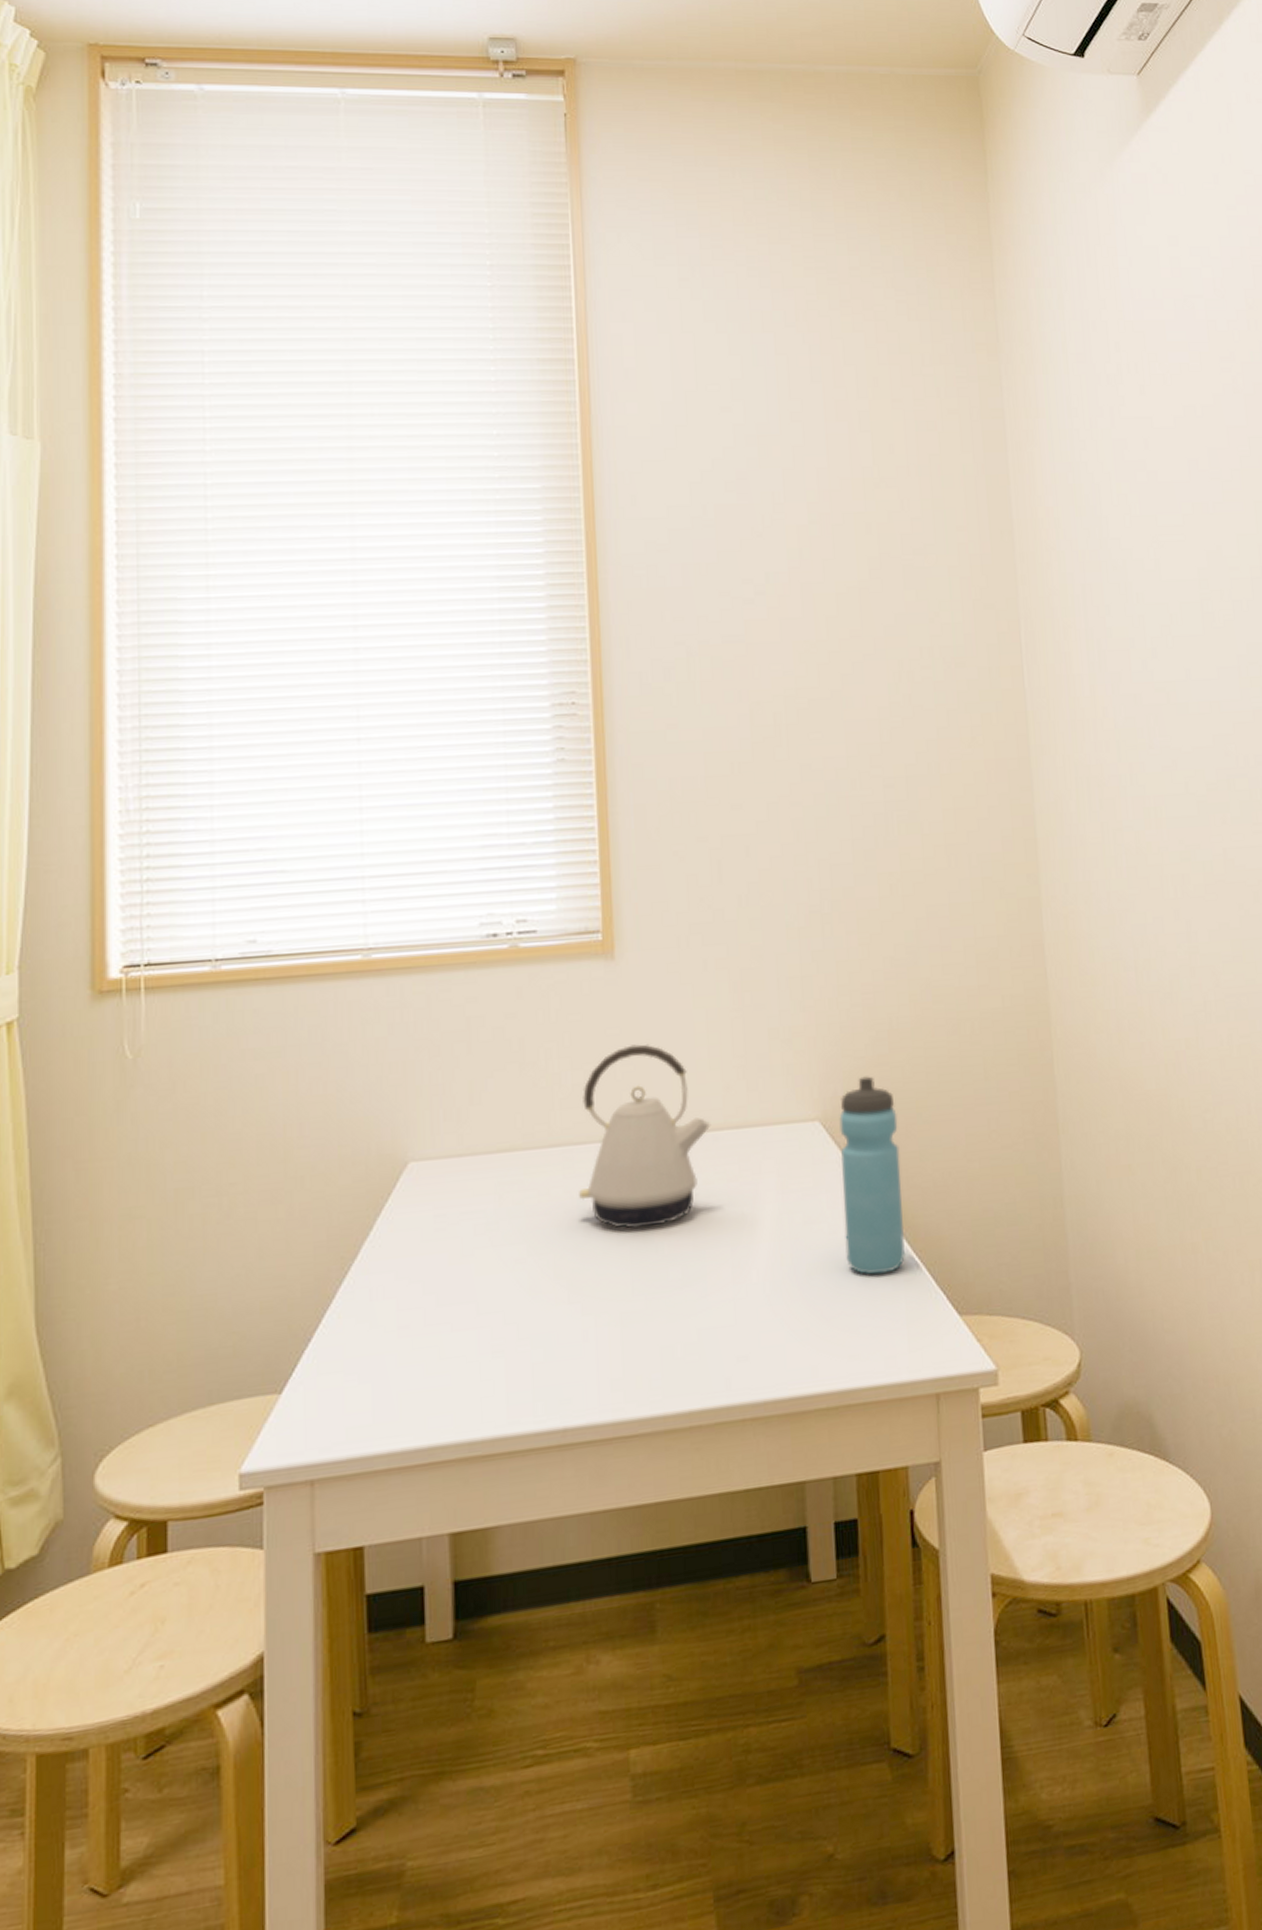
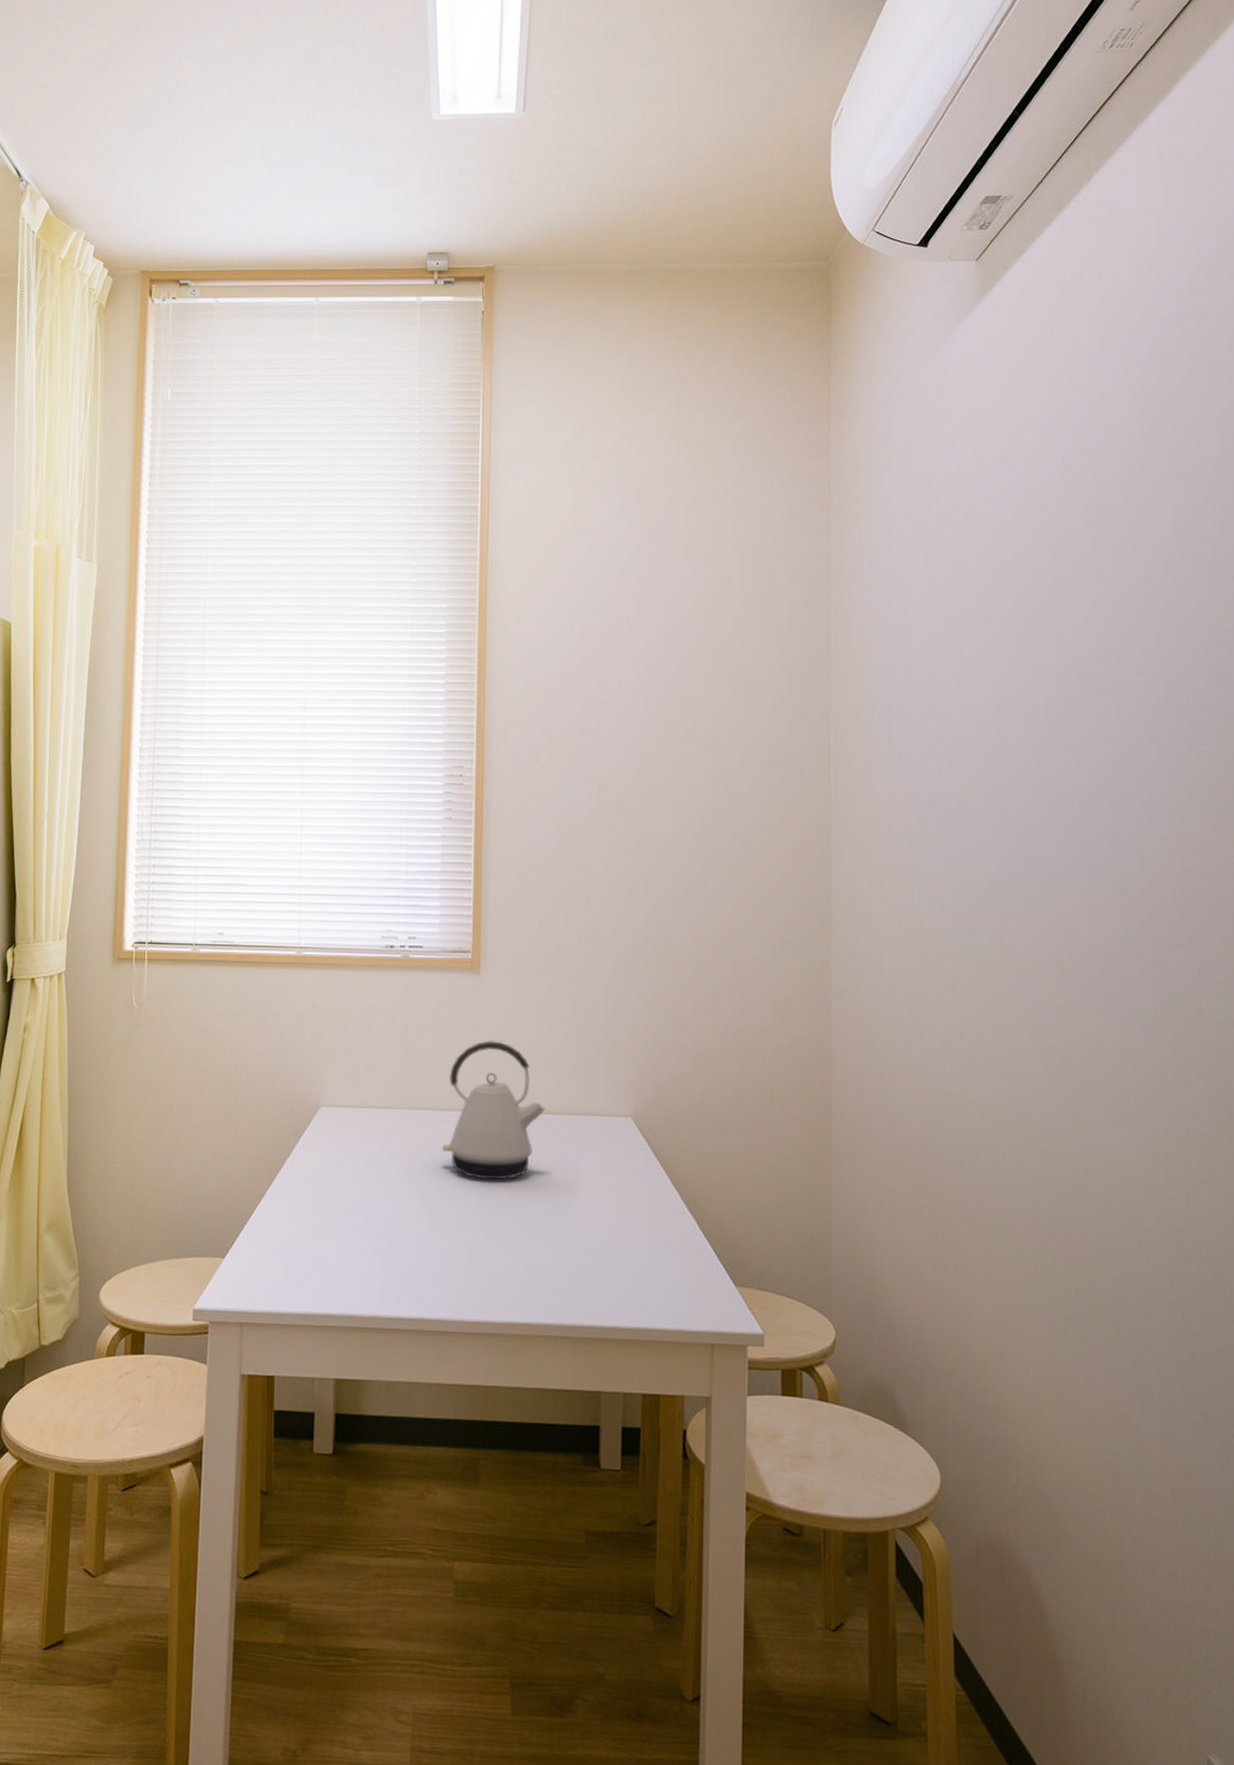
water bottle: present [839,1076,906,1275] -> none [646,1087,695,1244]

